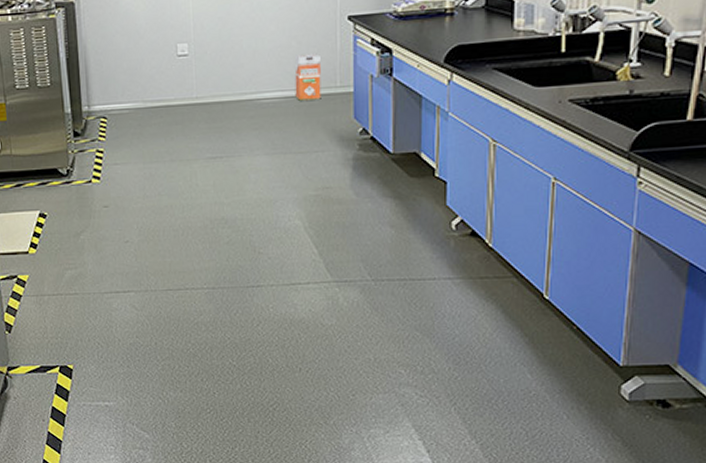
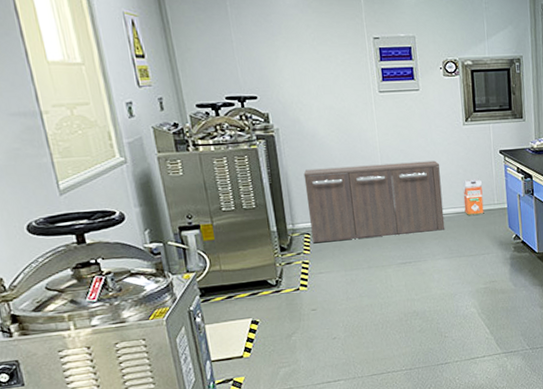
storage cabinet: none [103,30,268,128] -> present [303,160,445,243]

